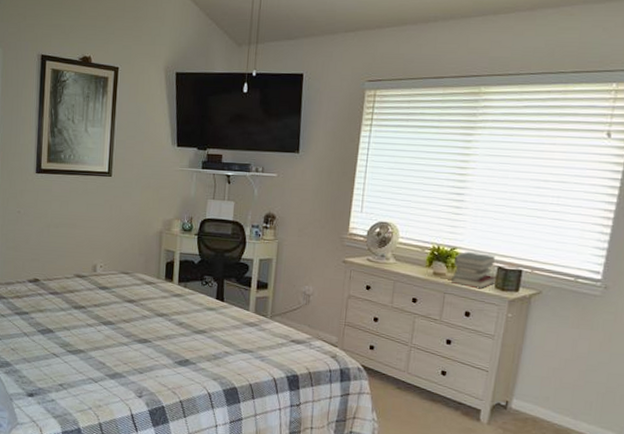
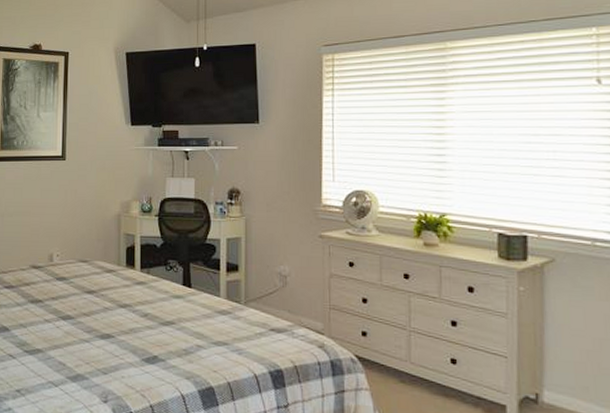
books: present [451,252,497,289] -> none [445,218,499,260]

